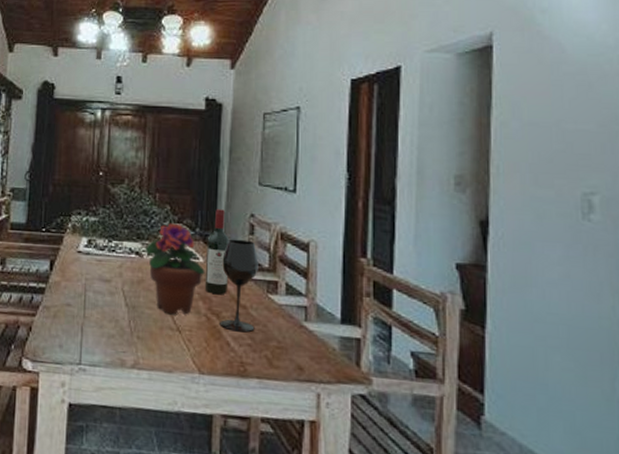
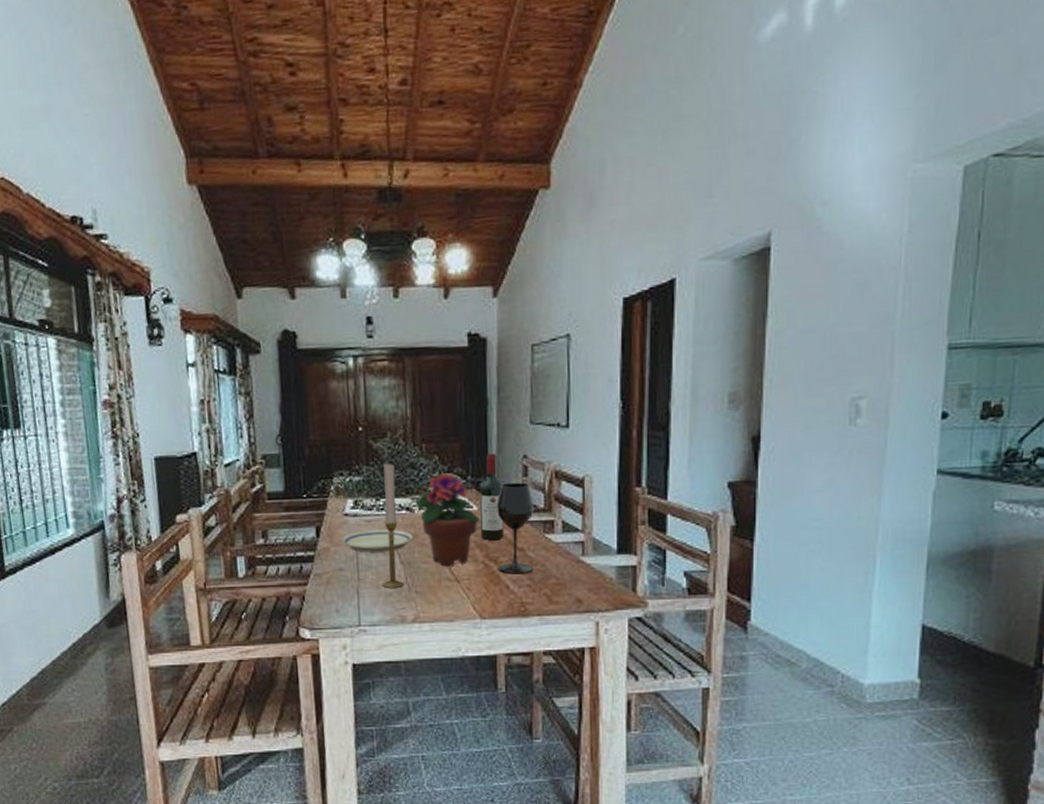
plate: none [73,269,140,293] -> present [342,529,413,553]
candlestick: none [105,207,129,330] -> present [382,463,404,588]

